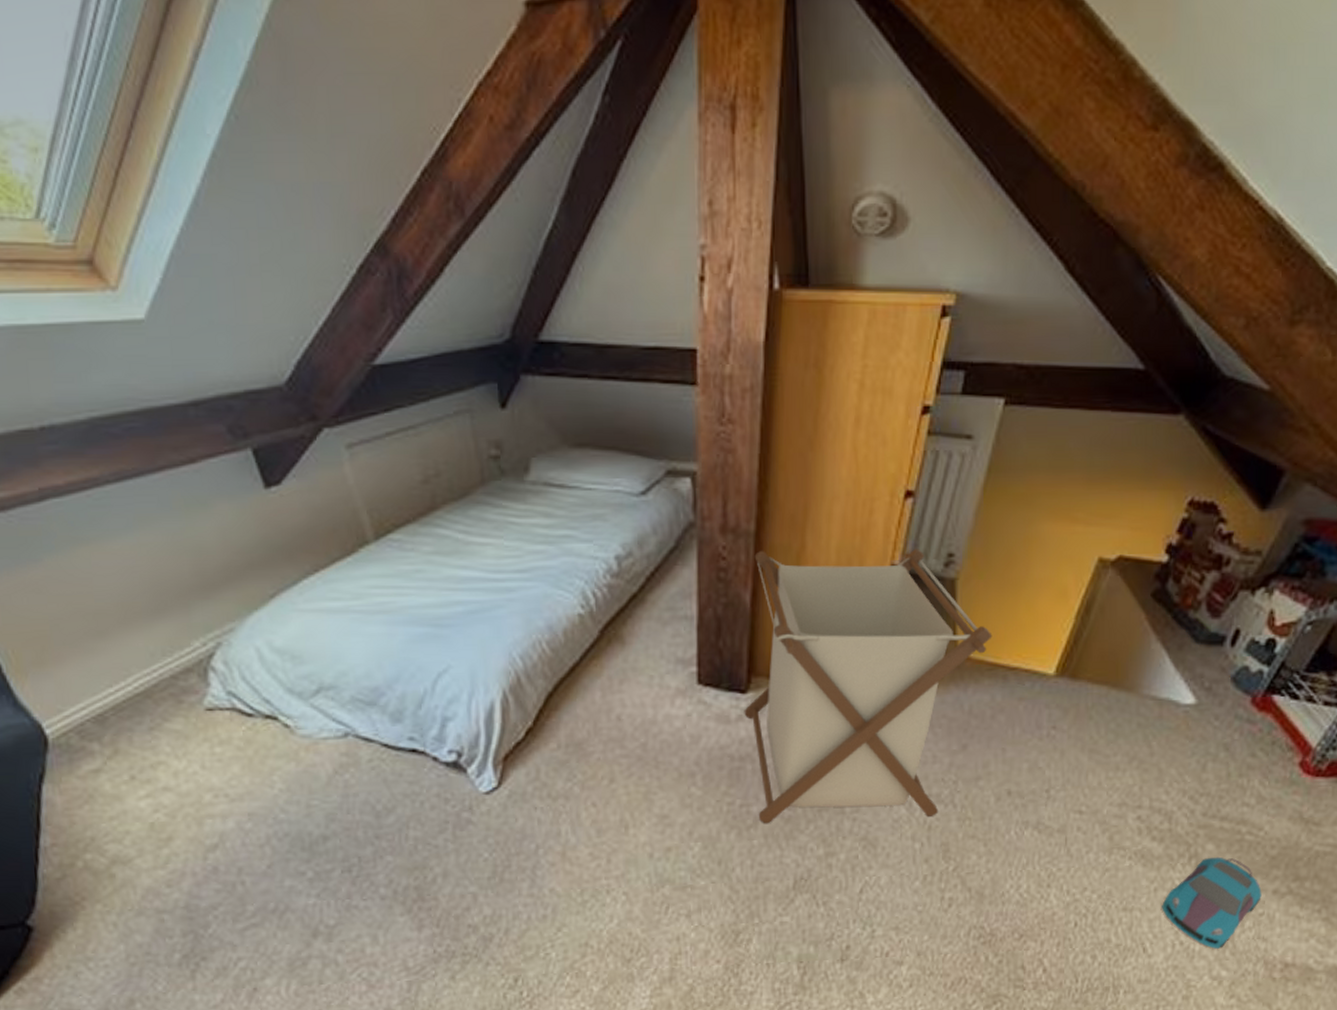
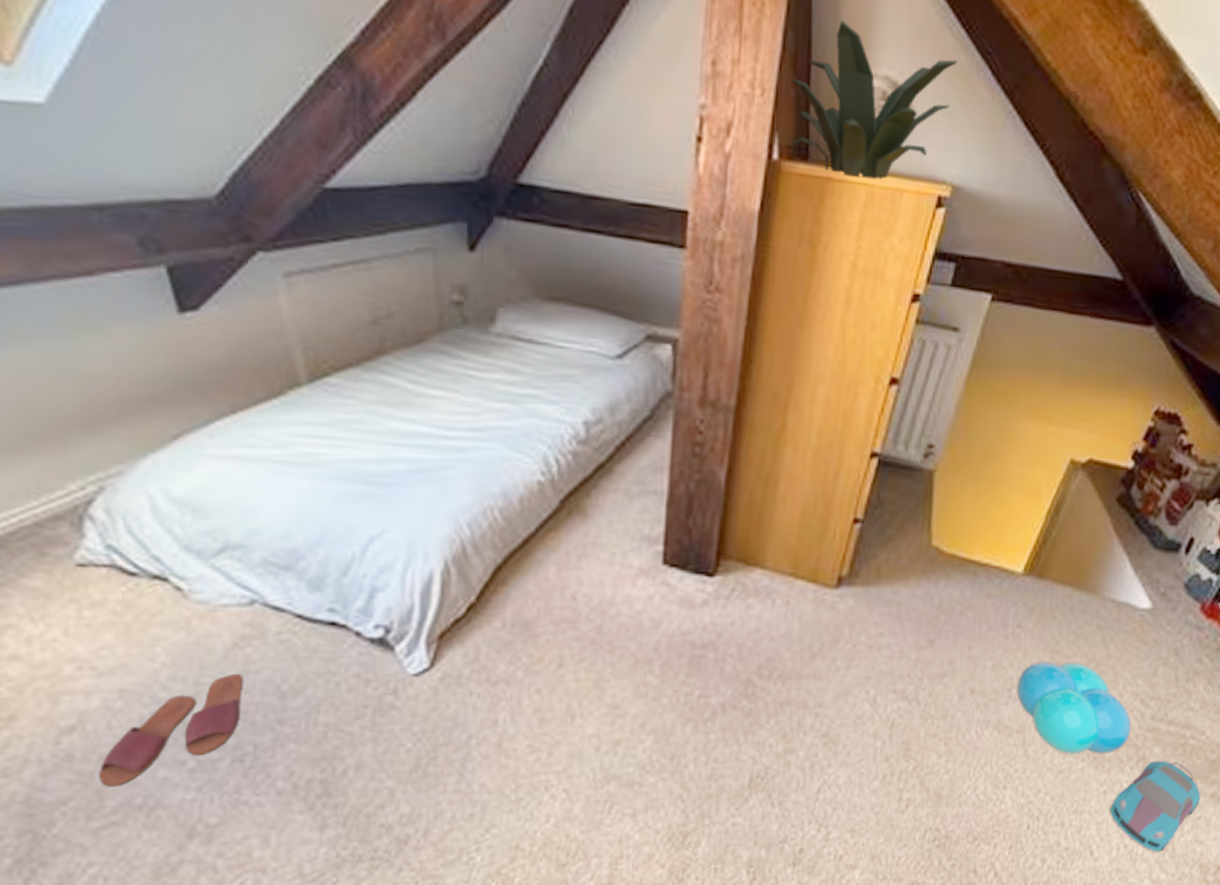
slippers: none [239,796,345,895] -> present [99,673,243,787]
laundry basket: present [744,549,993,824] -> none [710,426,966,717]
plant: none [787,143,954,298] -> present [791,20,957,180]
ball: none [1055,761,1181,852] -> present [1016,661,1132,754]

